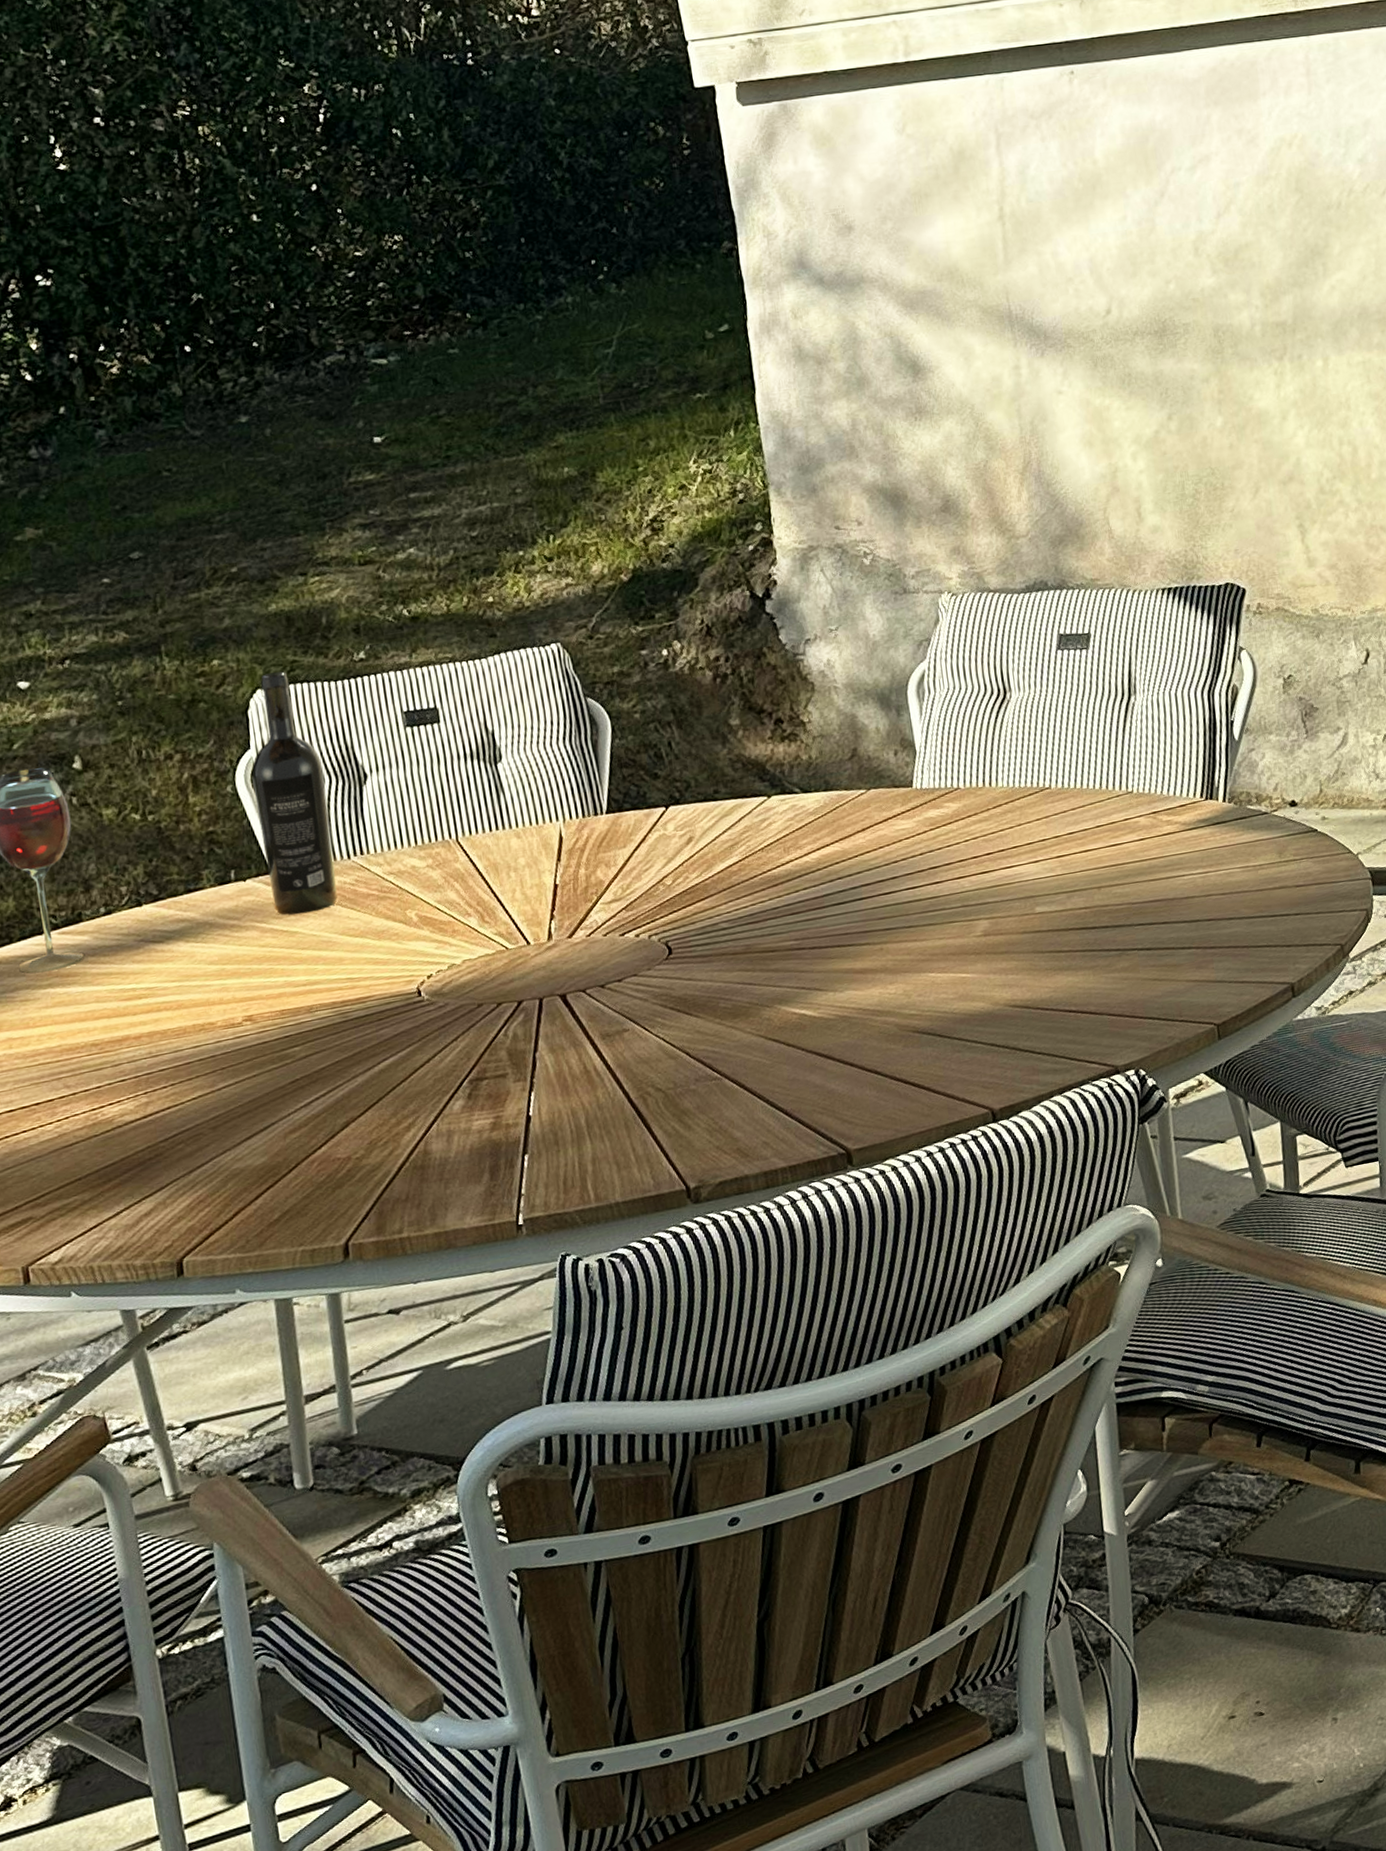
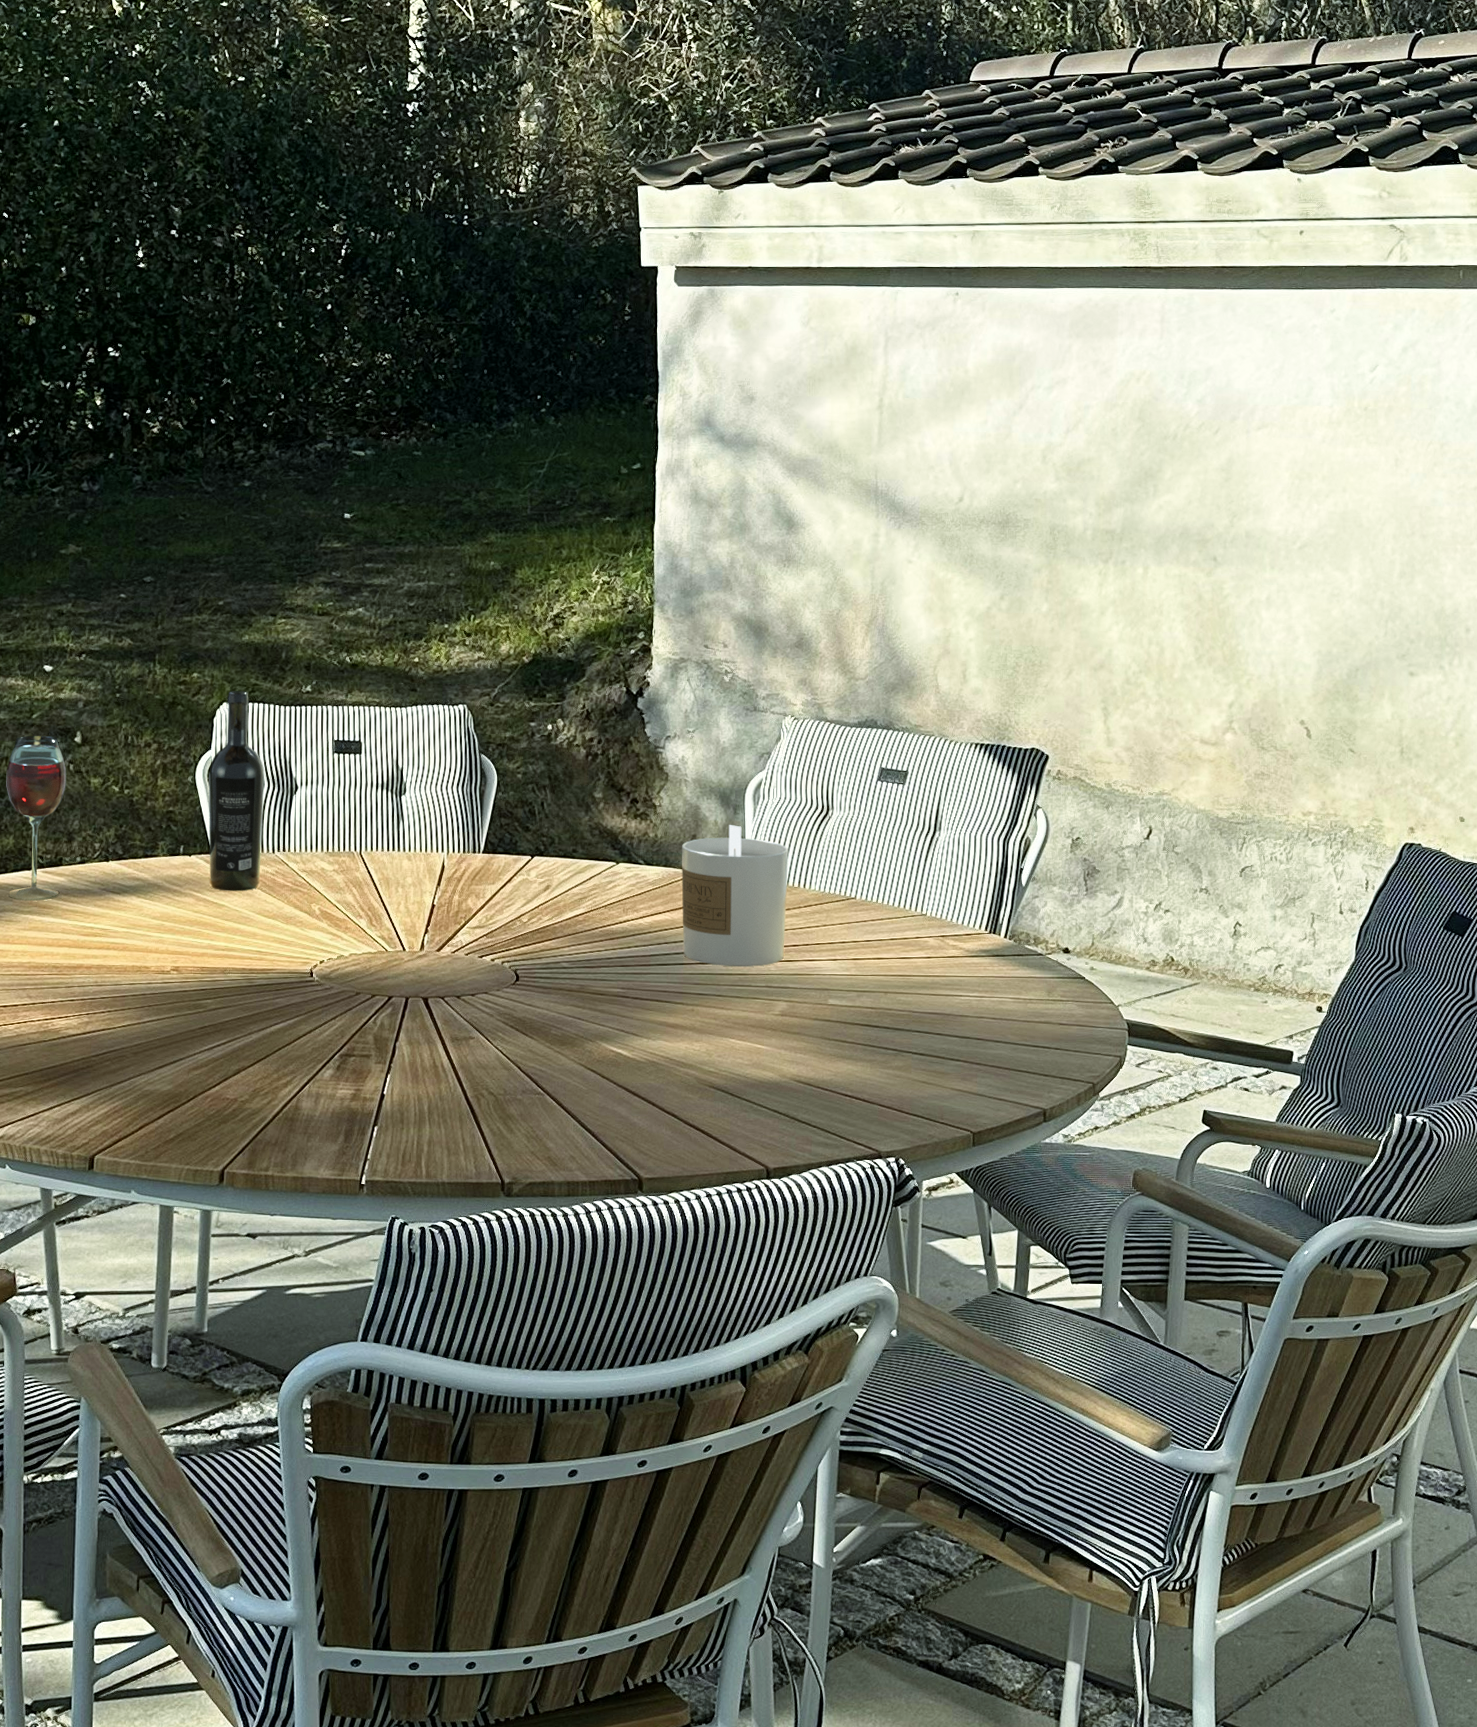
candle: none [841,728,978,894] -> present [681,825,789,967]

